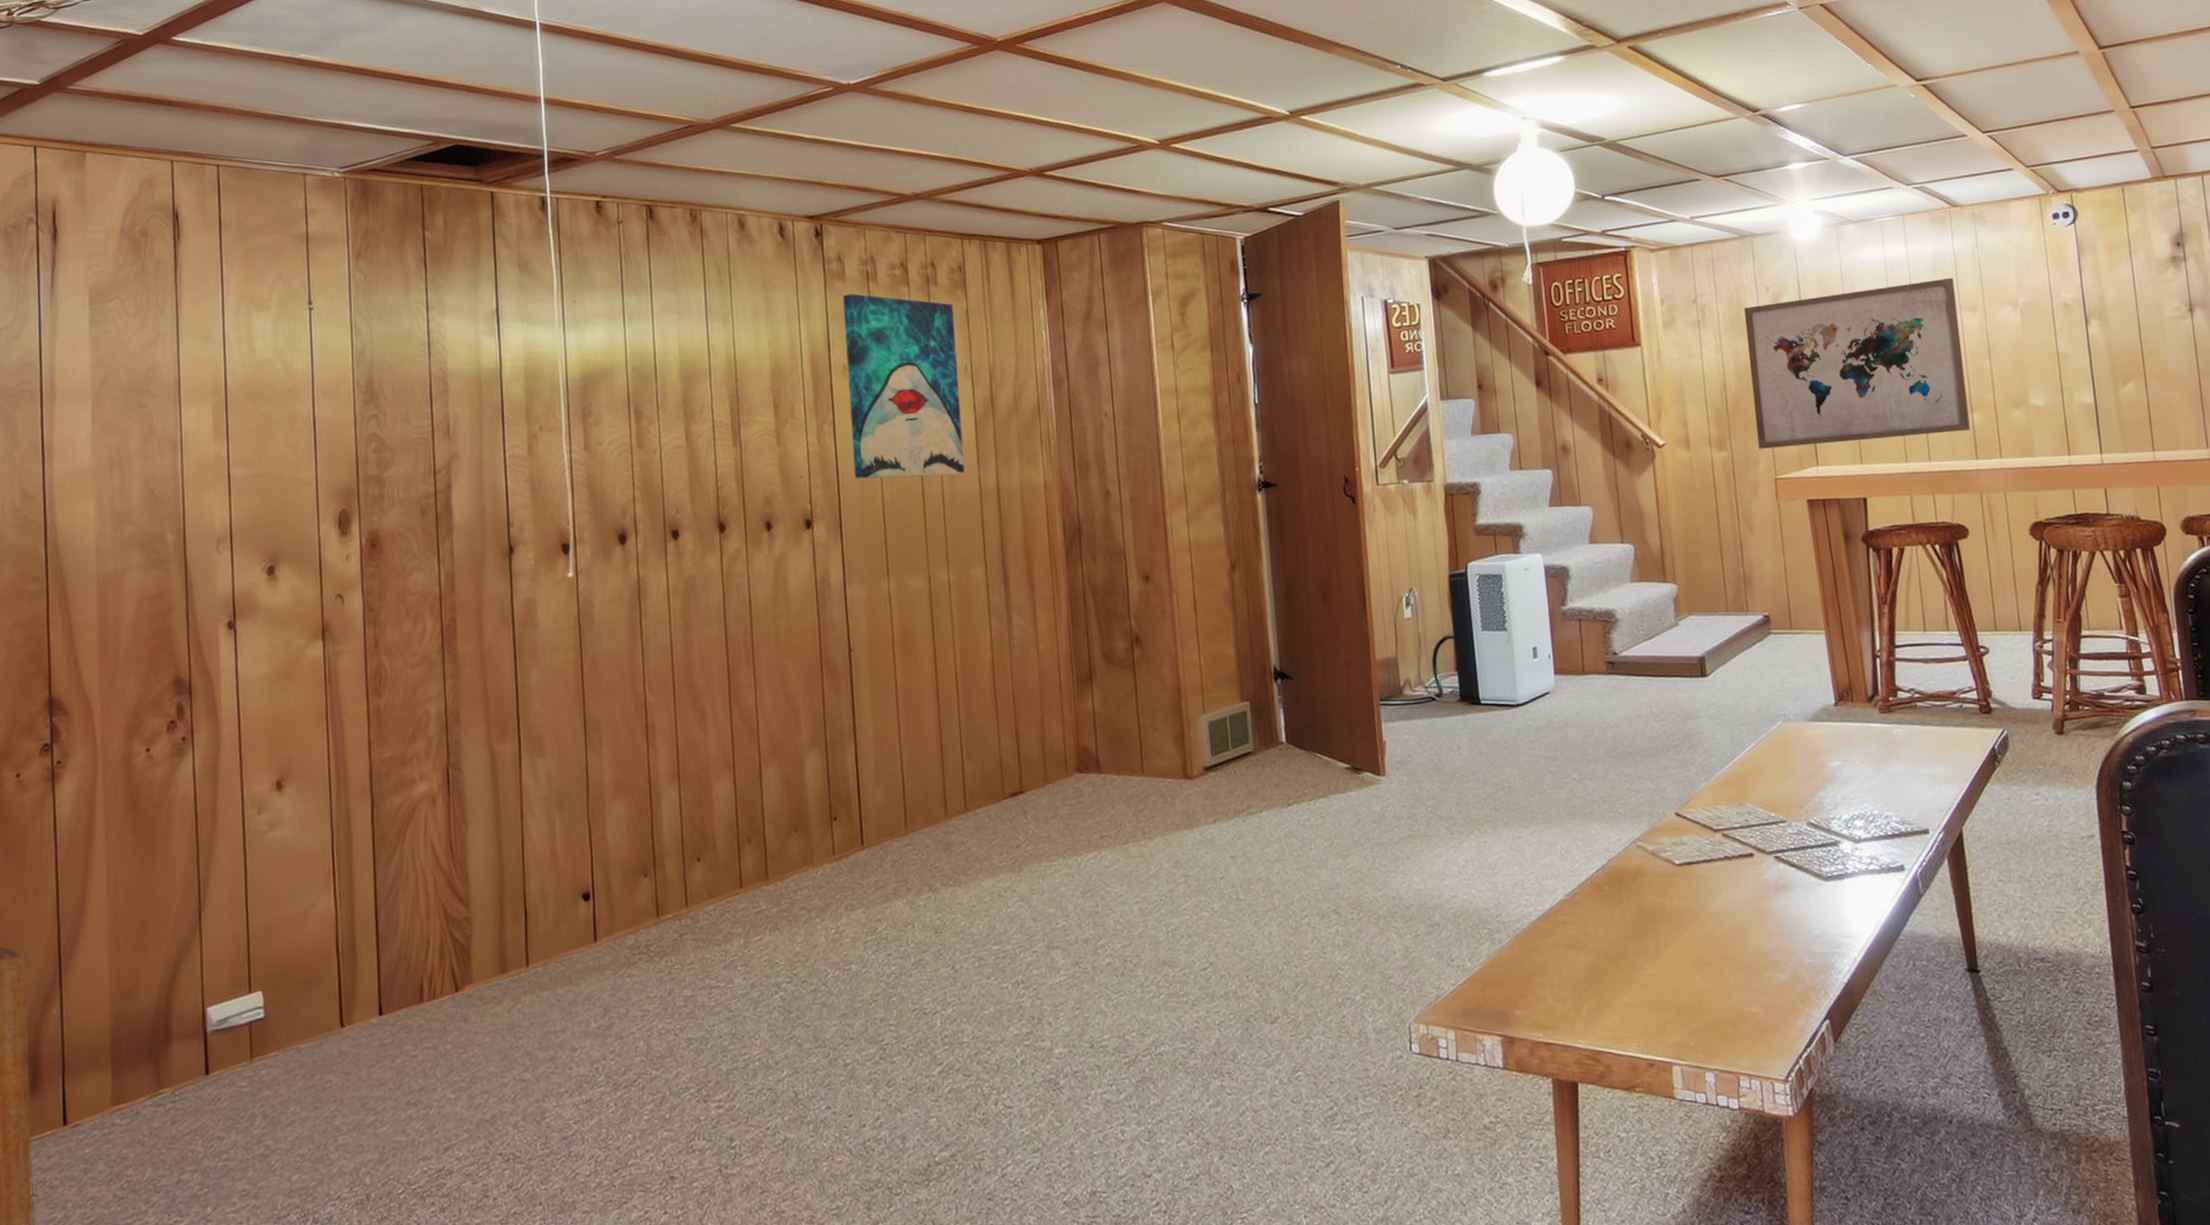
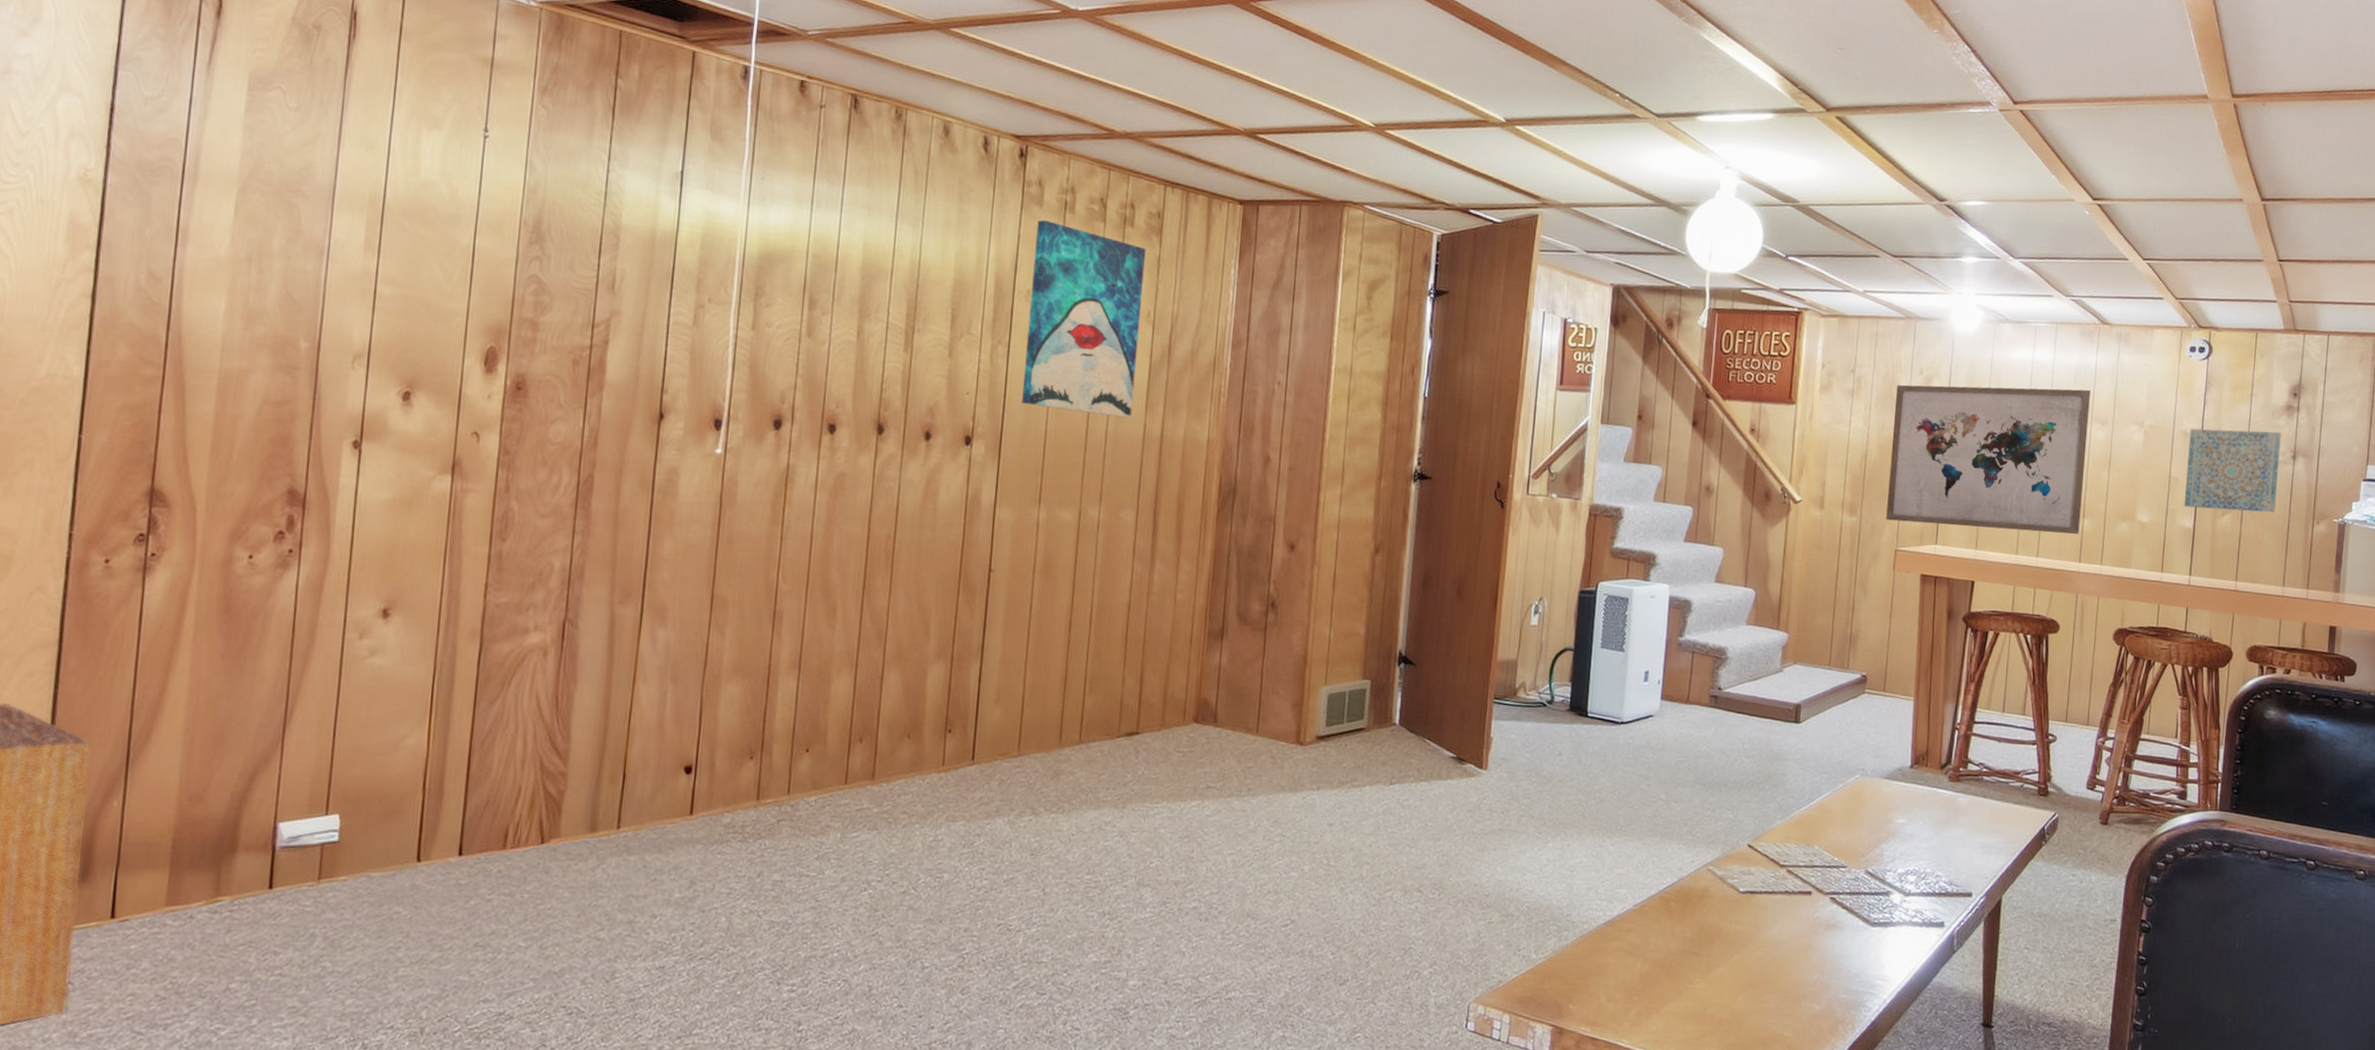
wall art: none [2070,286,2182,383] -> present [2184,428,2281,513]

